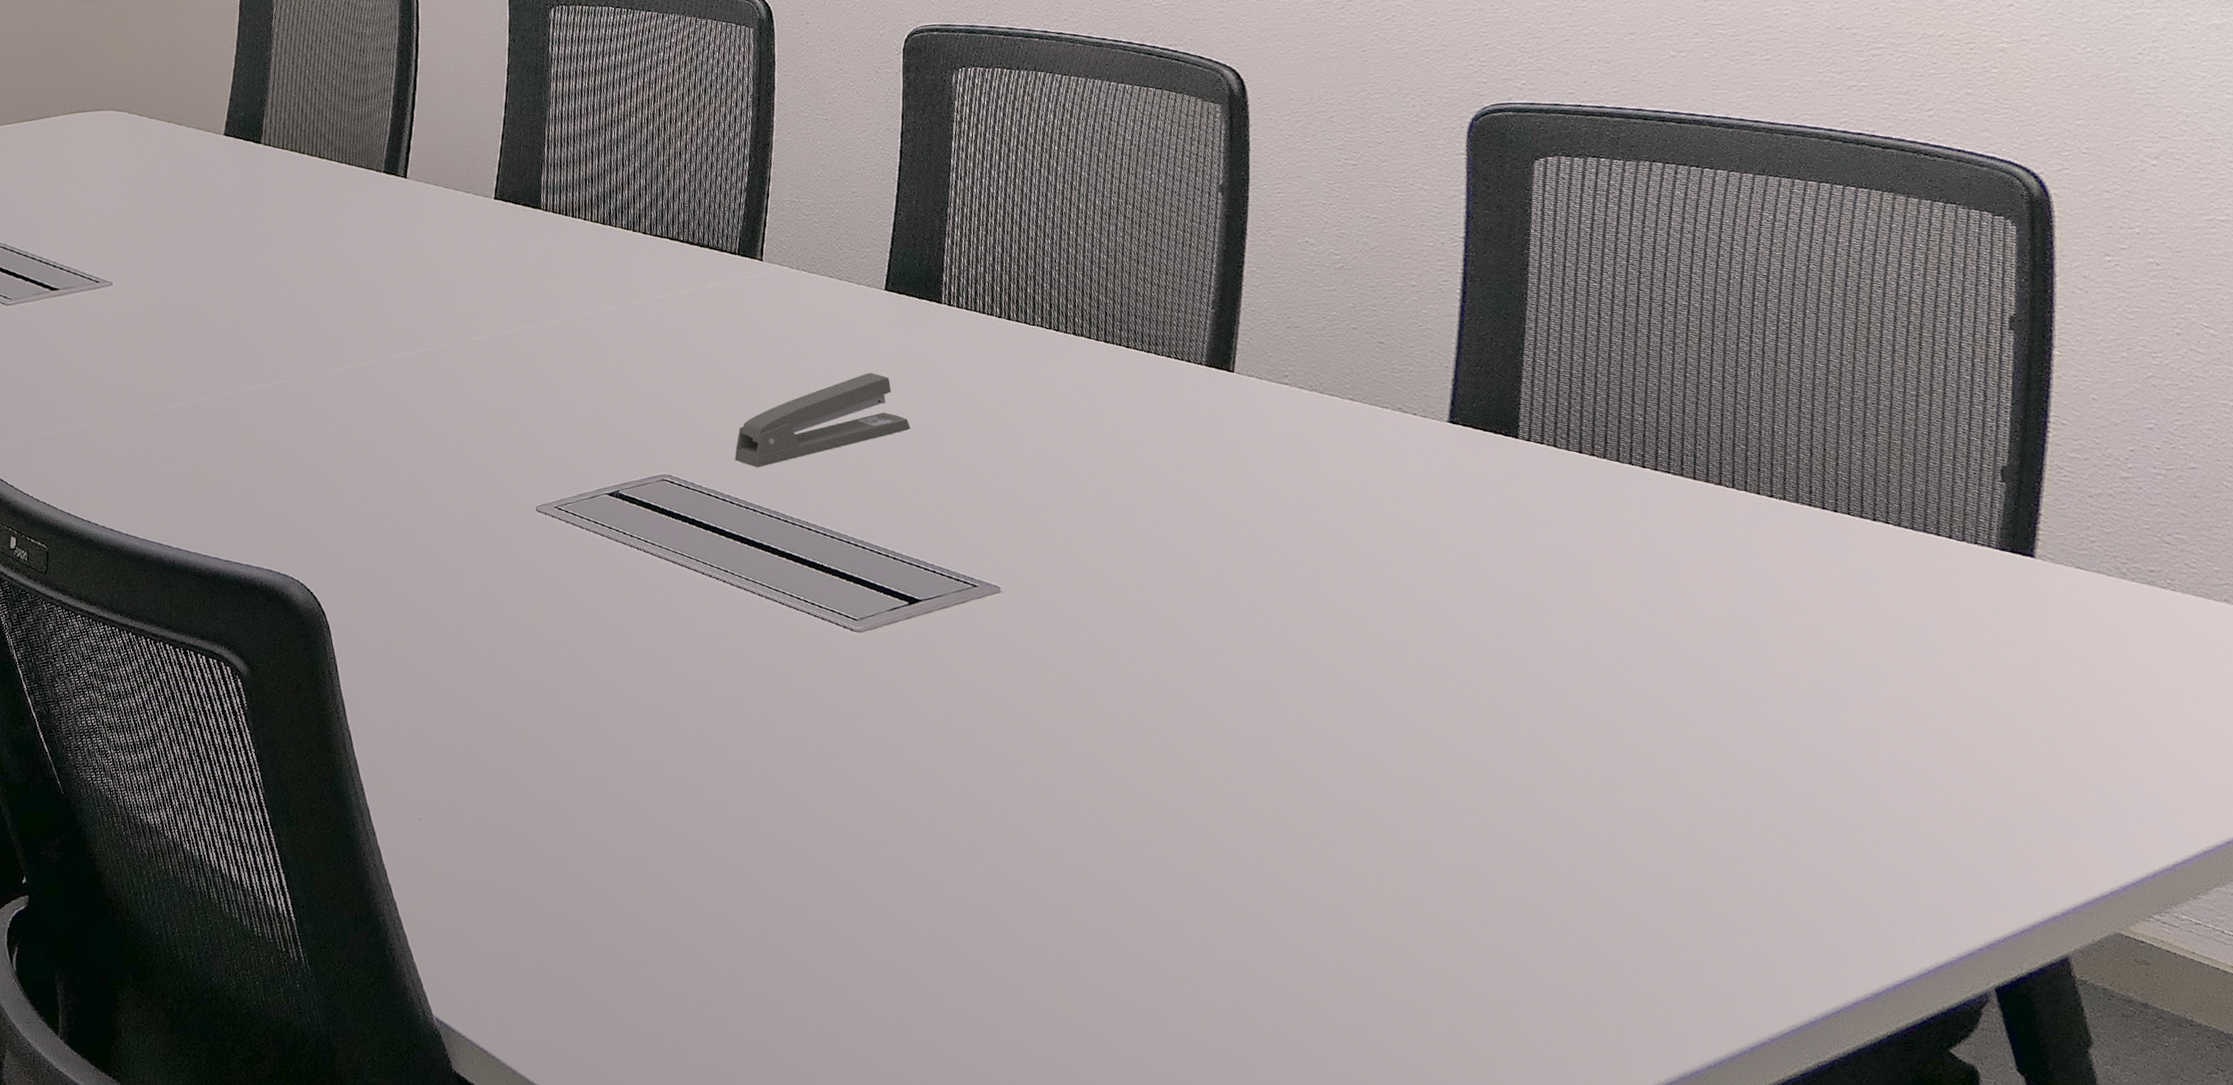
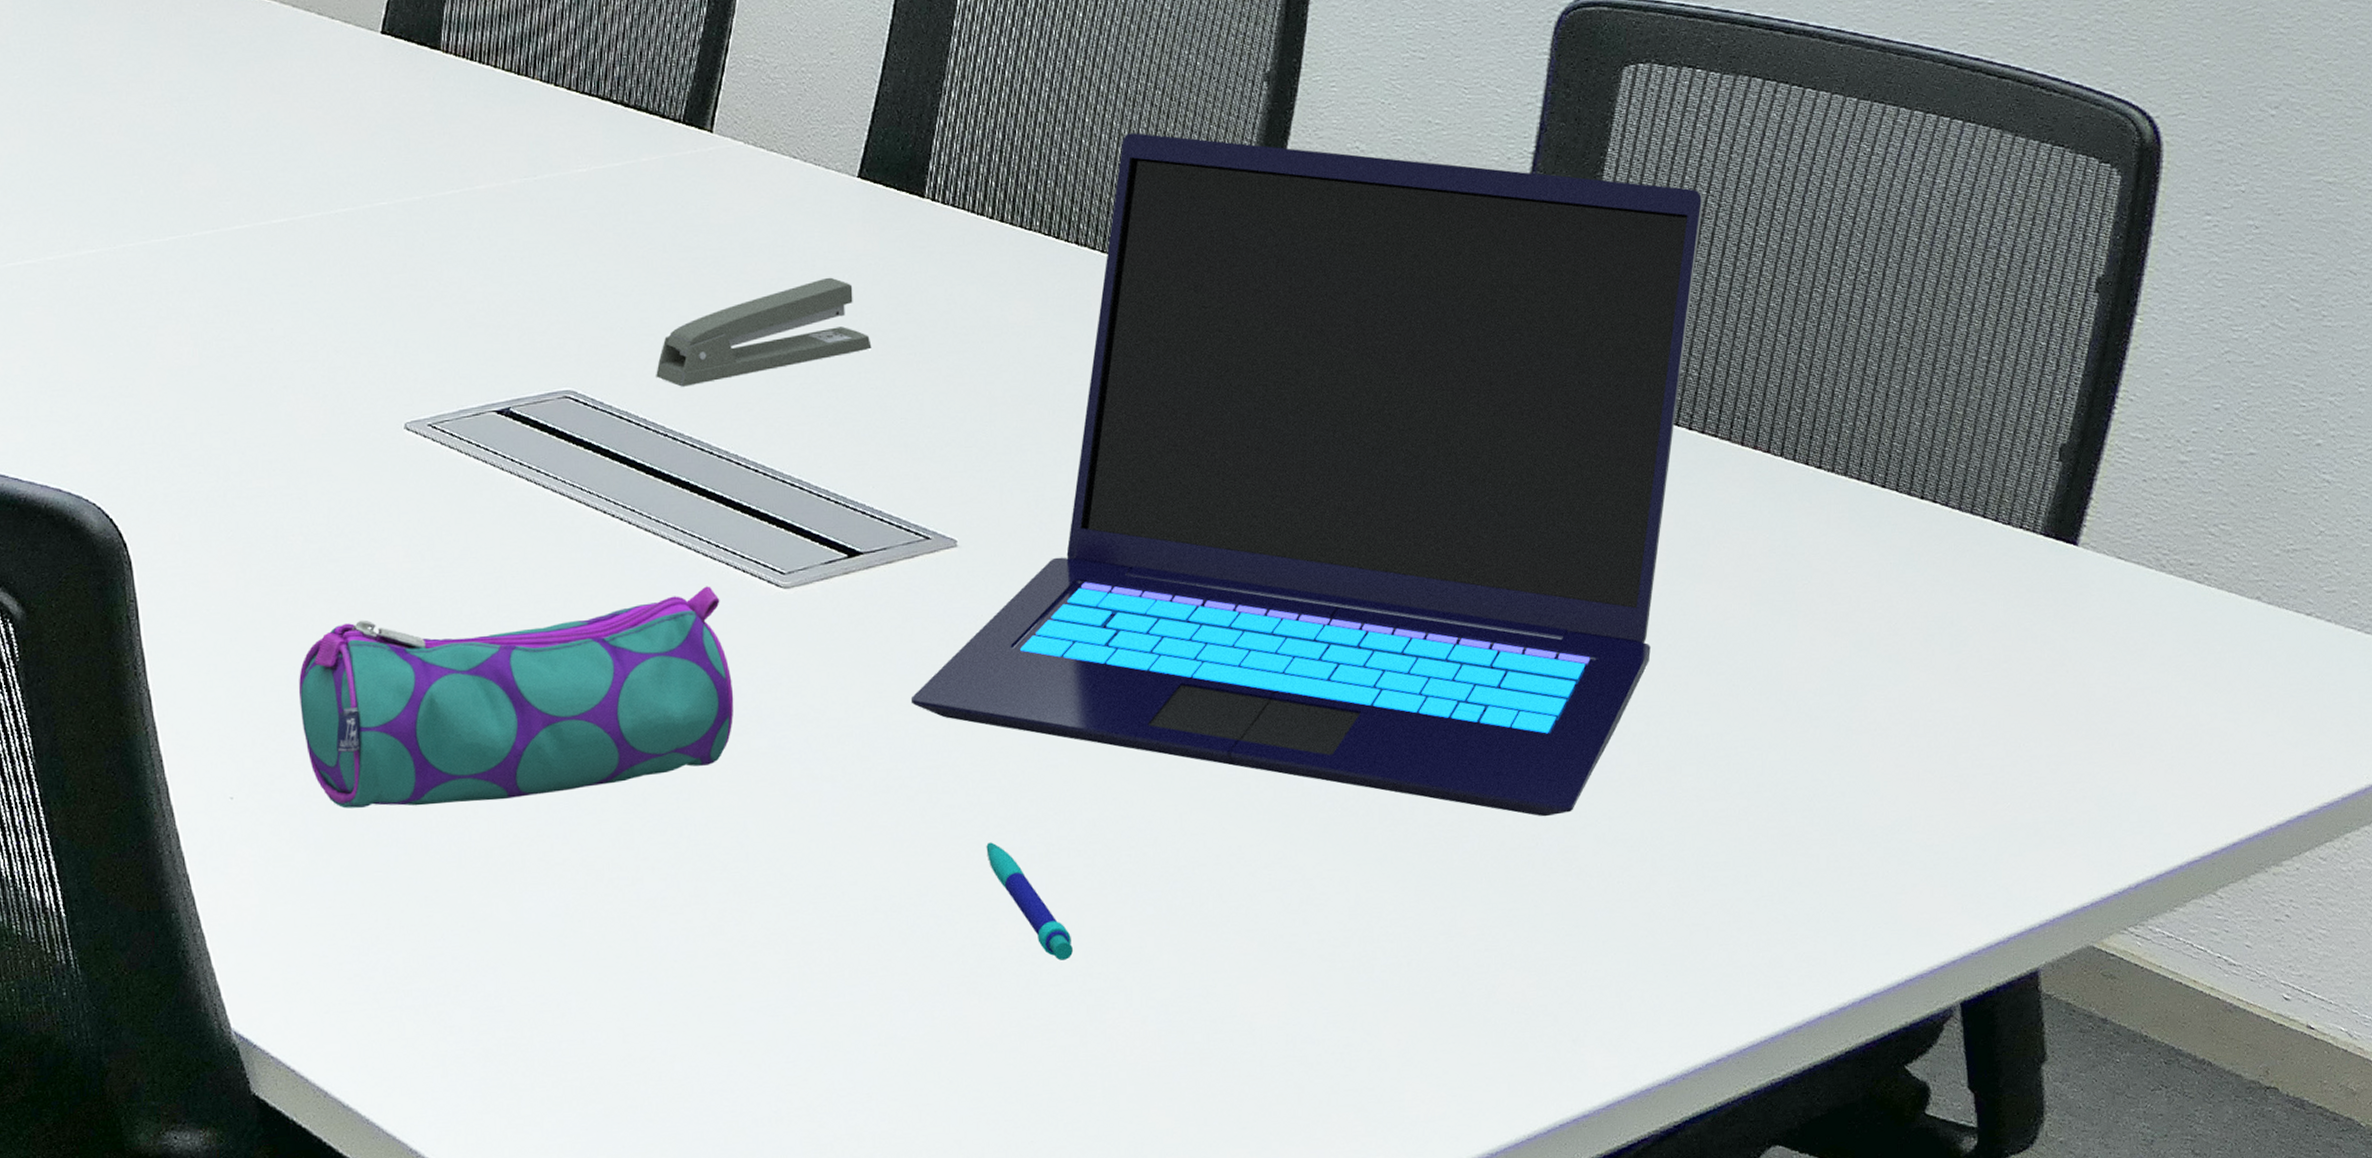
pencil case: none [467,632,826,827] -> present [298,586,734,809]
laptop: none [975,240,1638,818] -> present [910,133,1703,817]
pen: none [1055,848,1142,953] -> present [986,842,1073,961]

